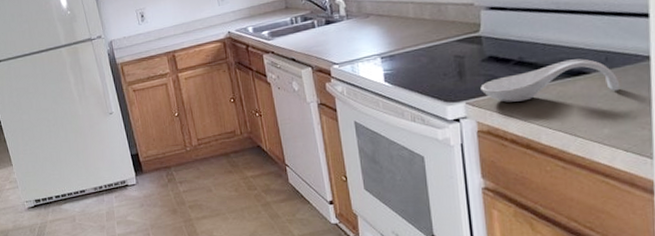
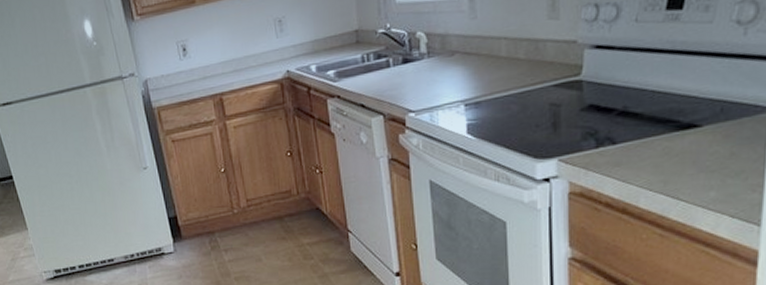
spoon rest: present [480,58,621,102] -> none [576,109,734,160]

